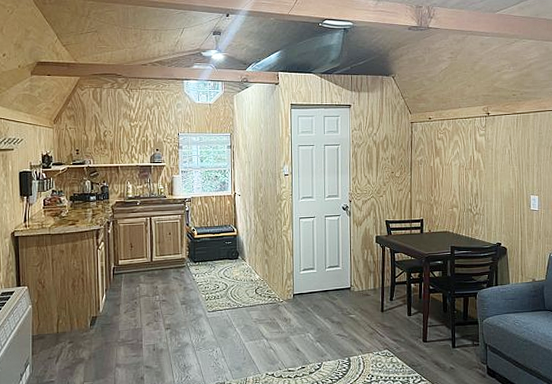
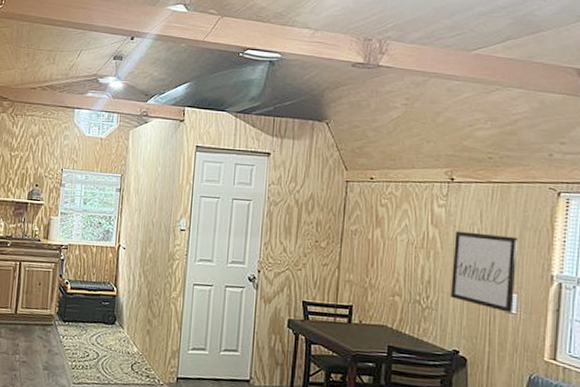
wall art: none [492,153,537,210] -> present [449,231,518,313]

